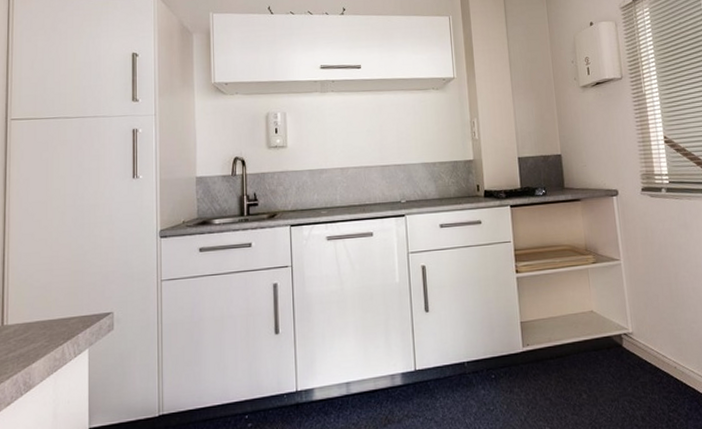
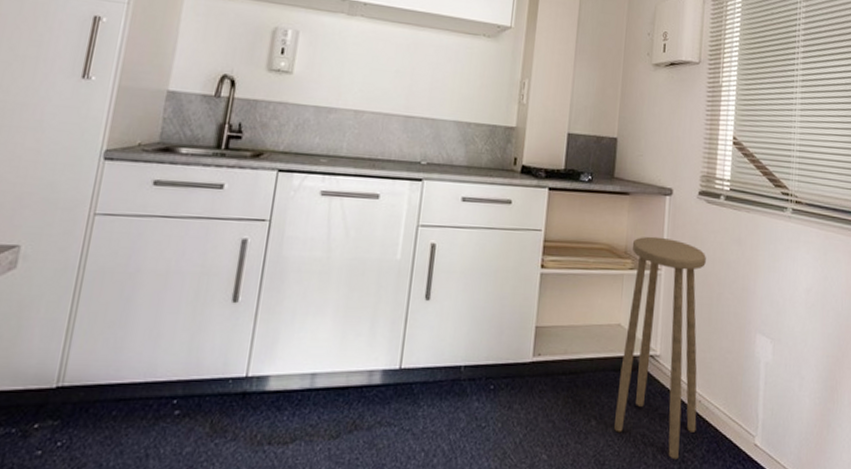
stool: none [590,232,677,420] -> present [614,236,706,460]

